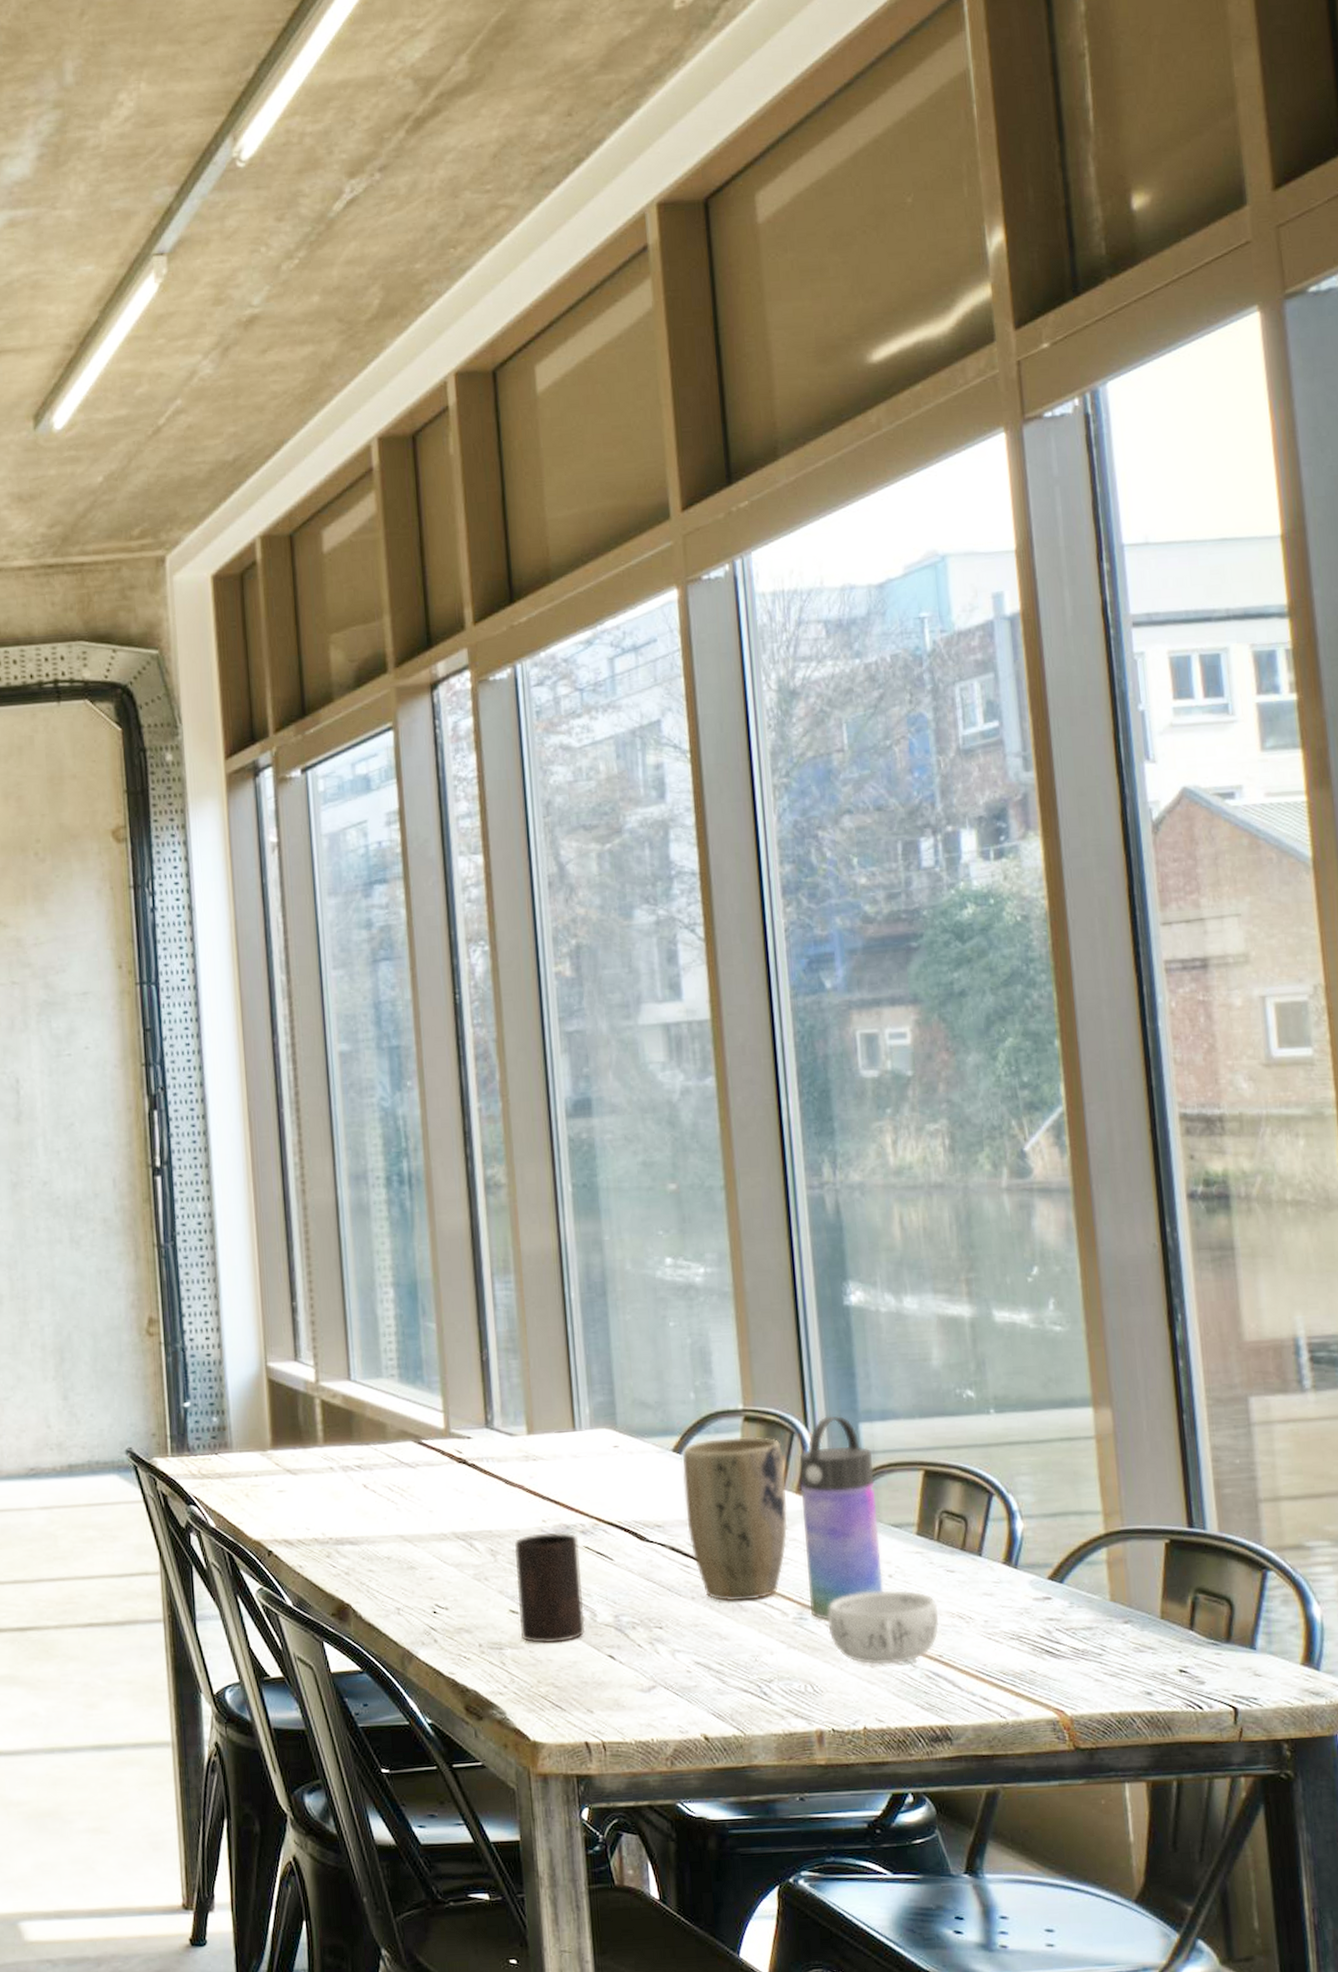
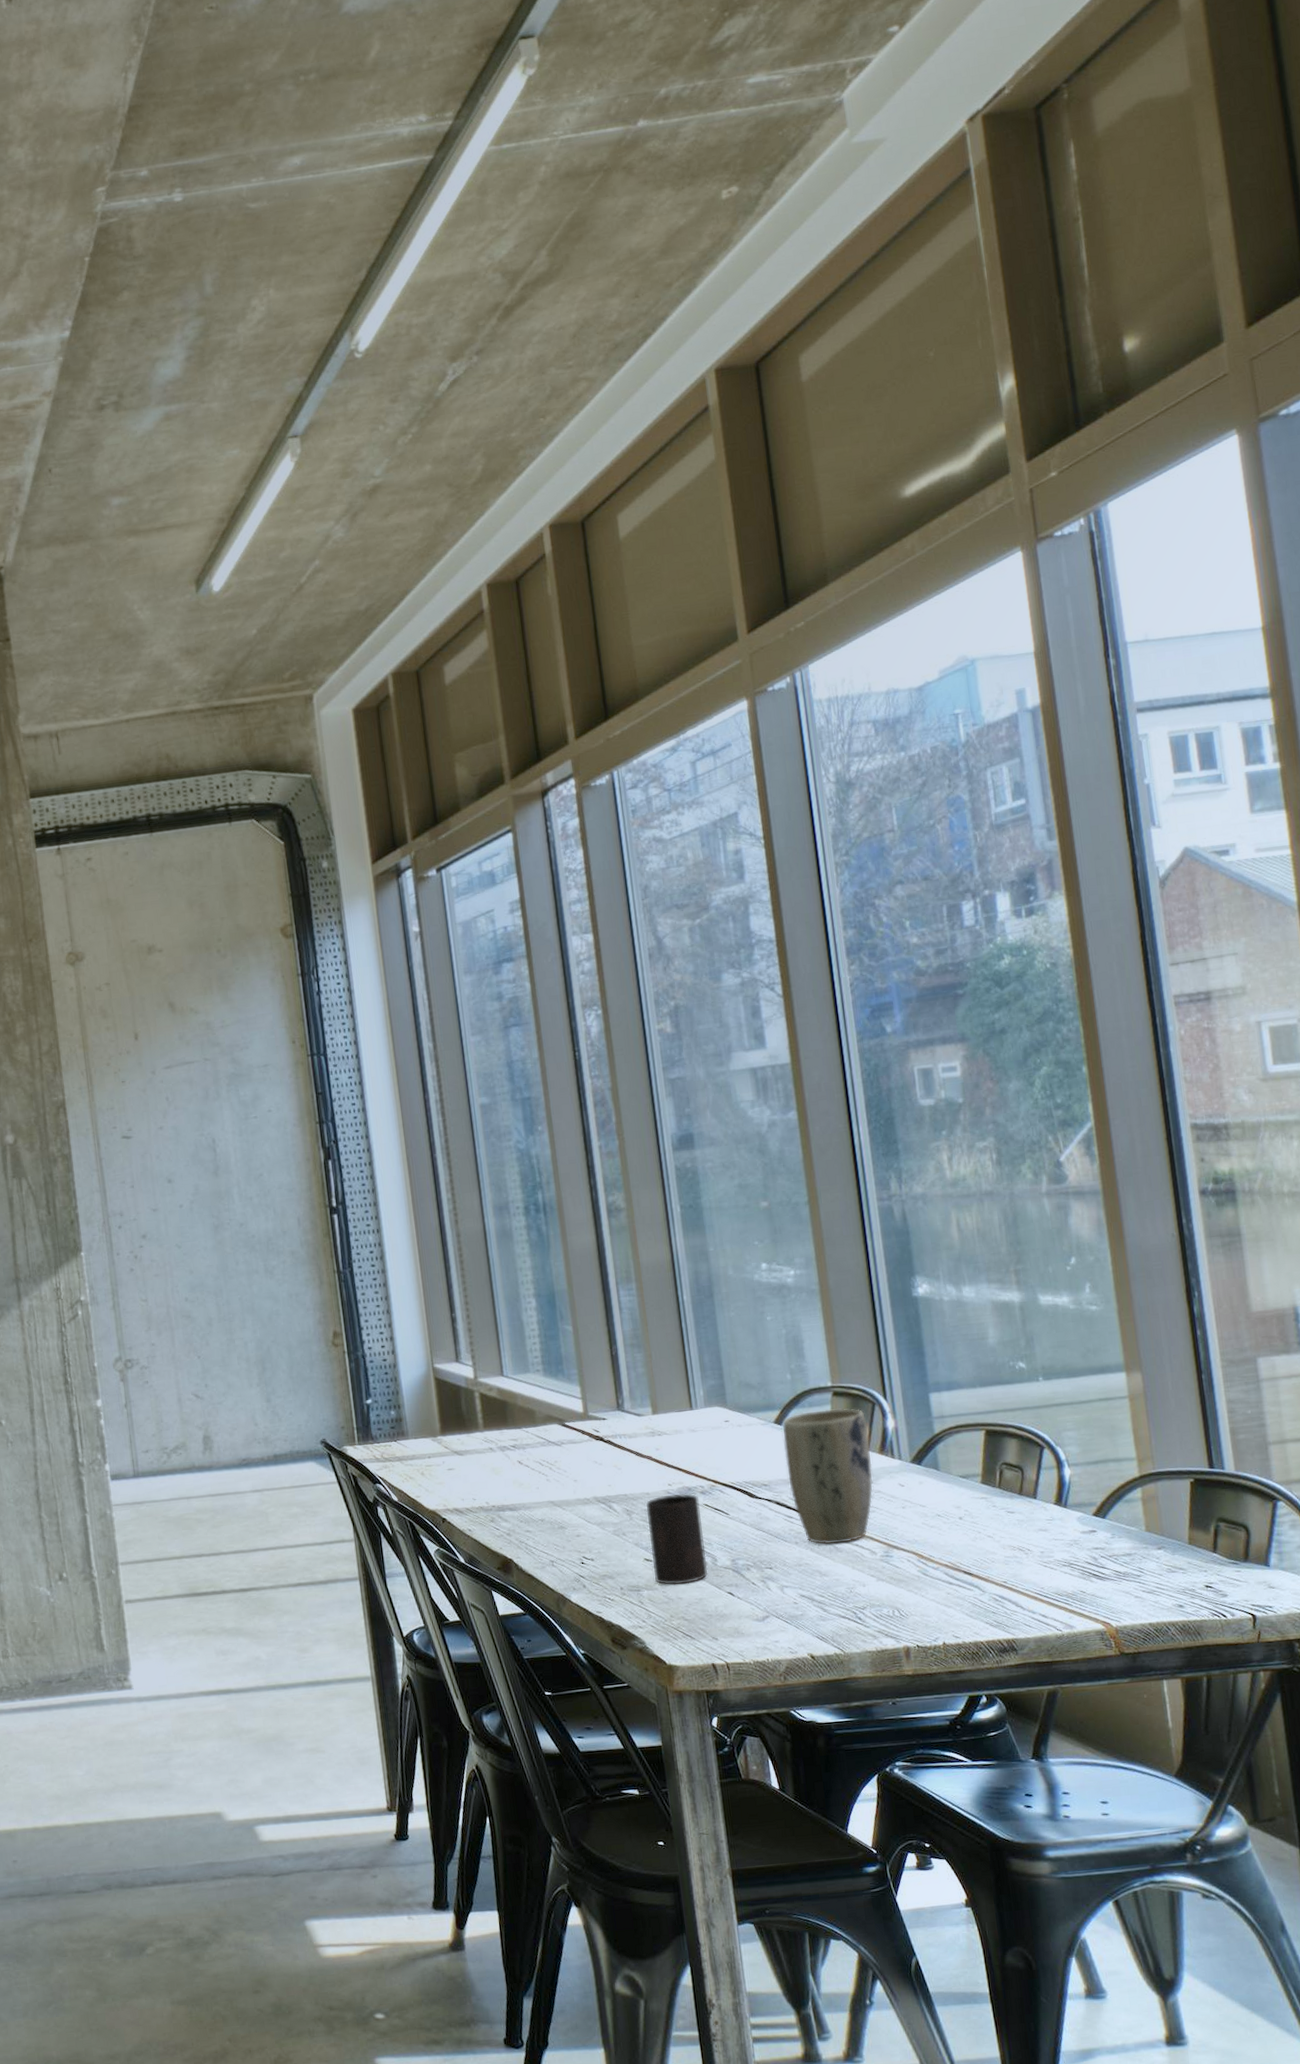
water bottle: present [799,1415,885,1622] -> none [880,1388,956,1558]
decorative bowl: present [827,1590,939,1665] -> none [909,1529,1003,1592]

